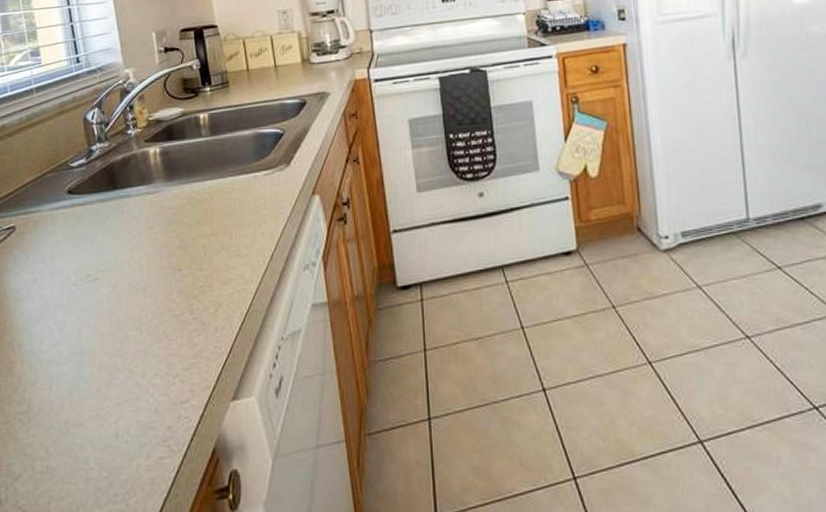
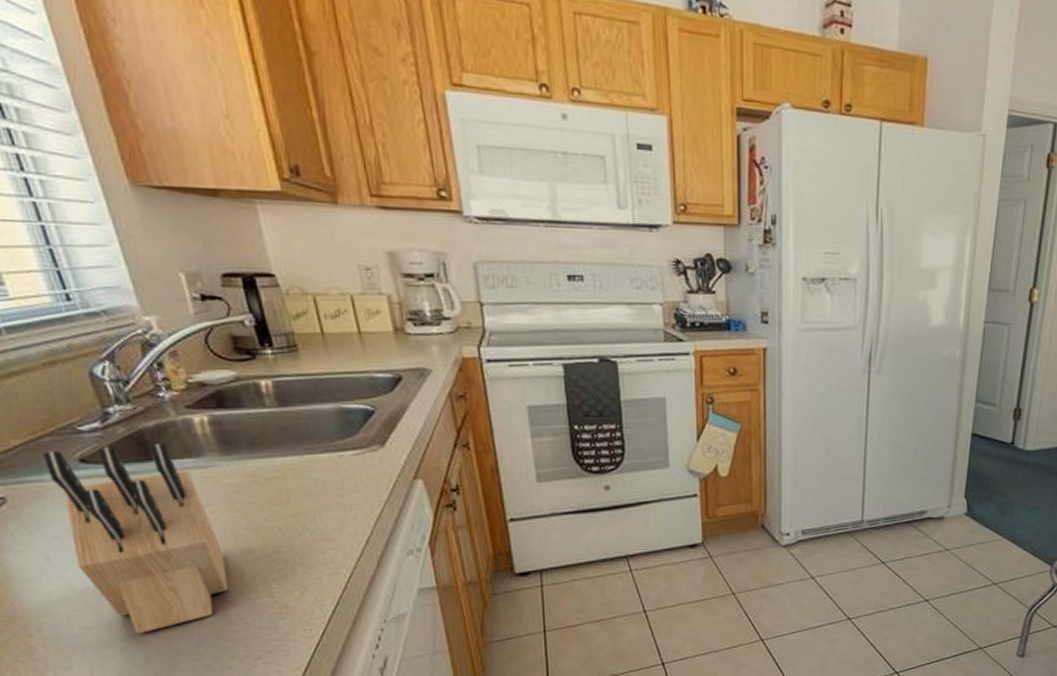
knife block: none [45,174,159,351] -> present [43,444,228,635]

